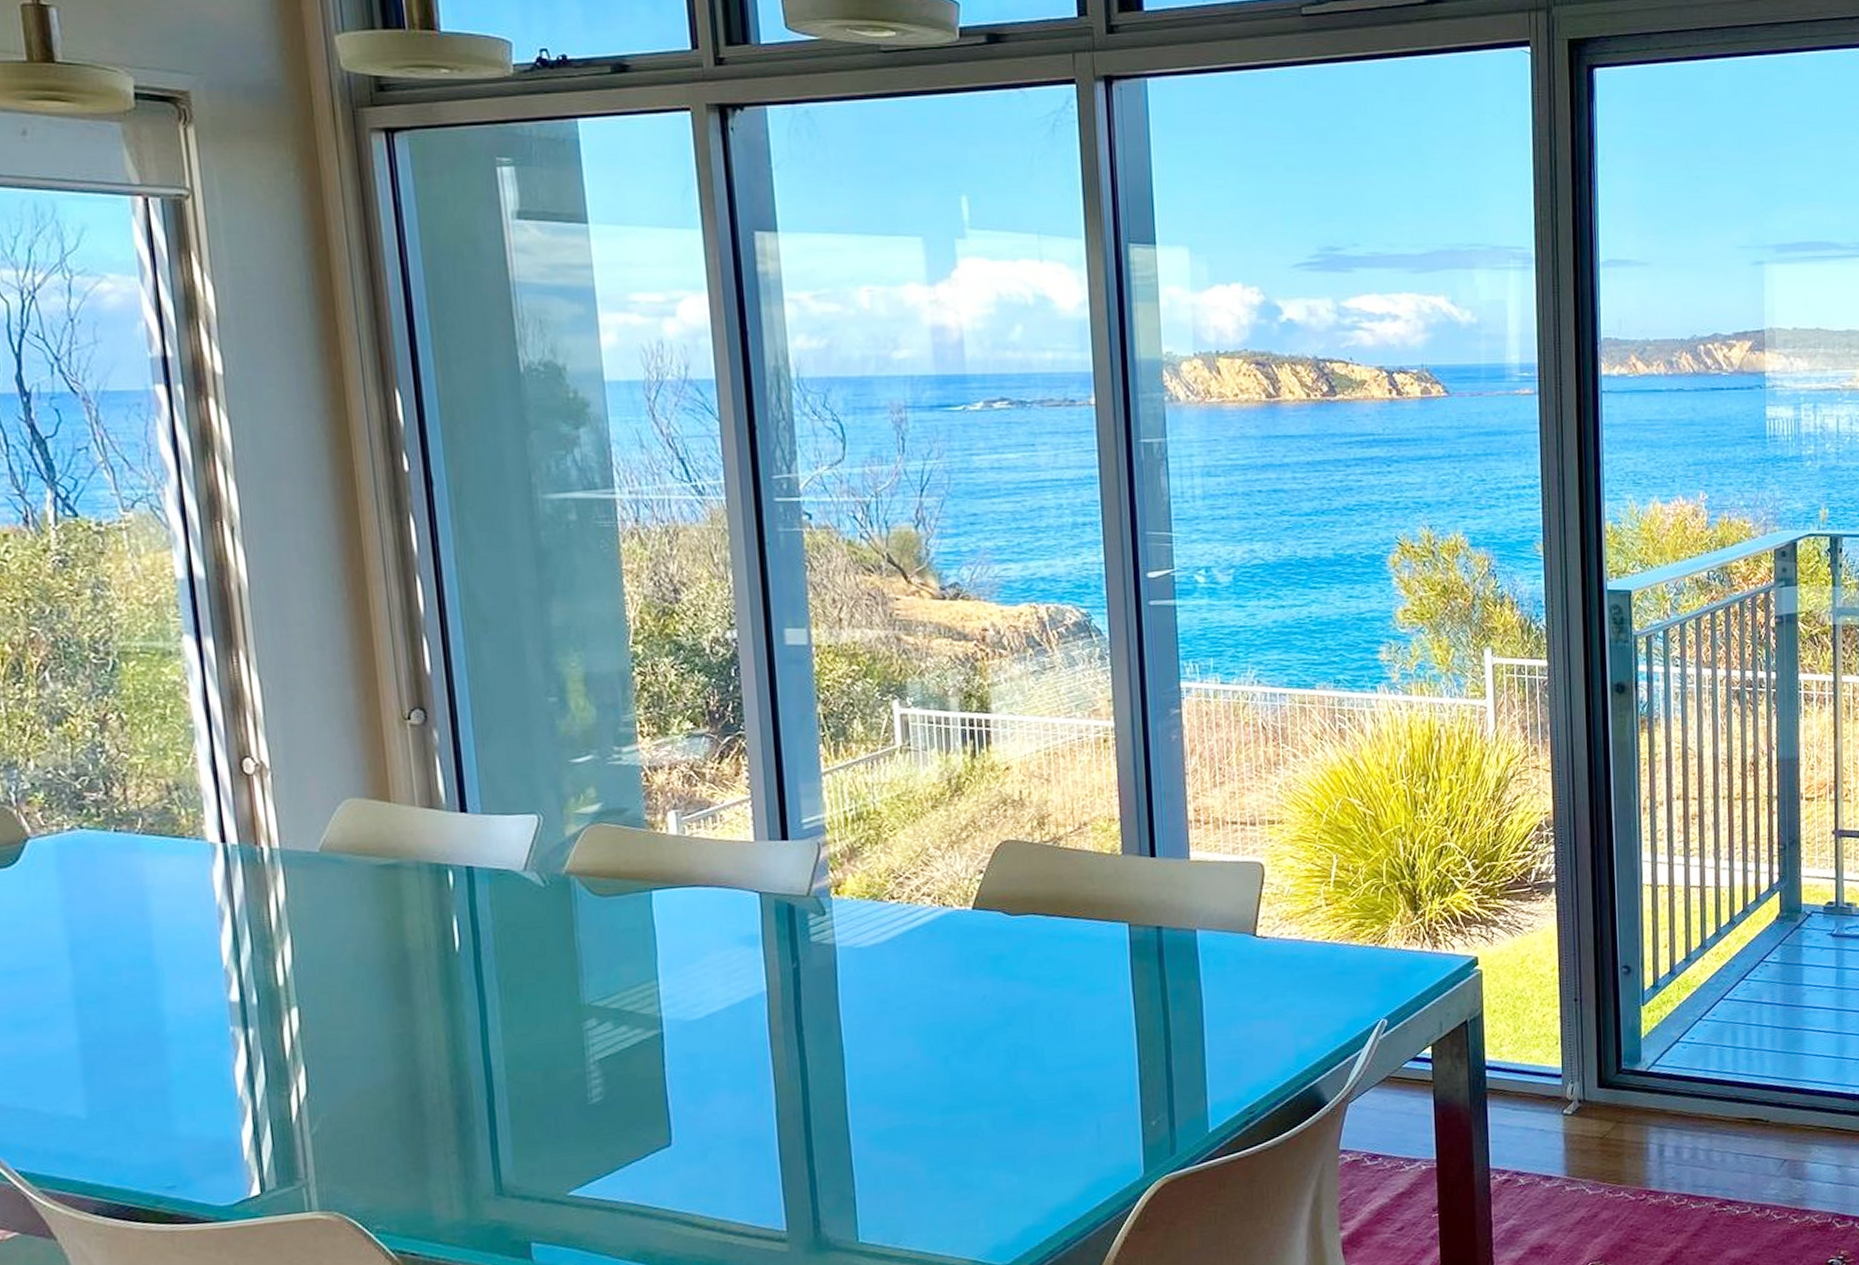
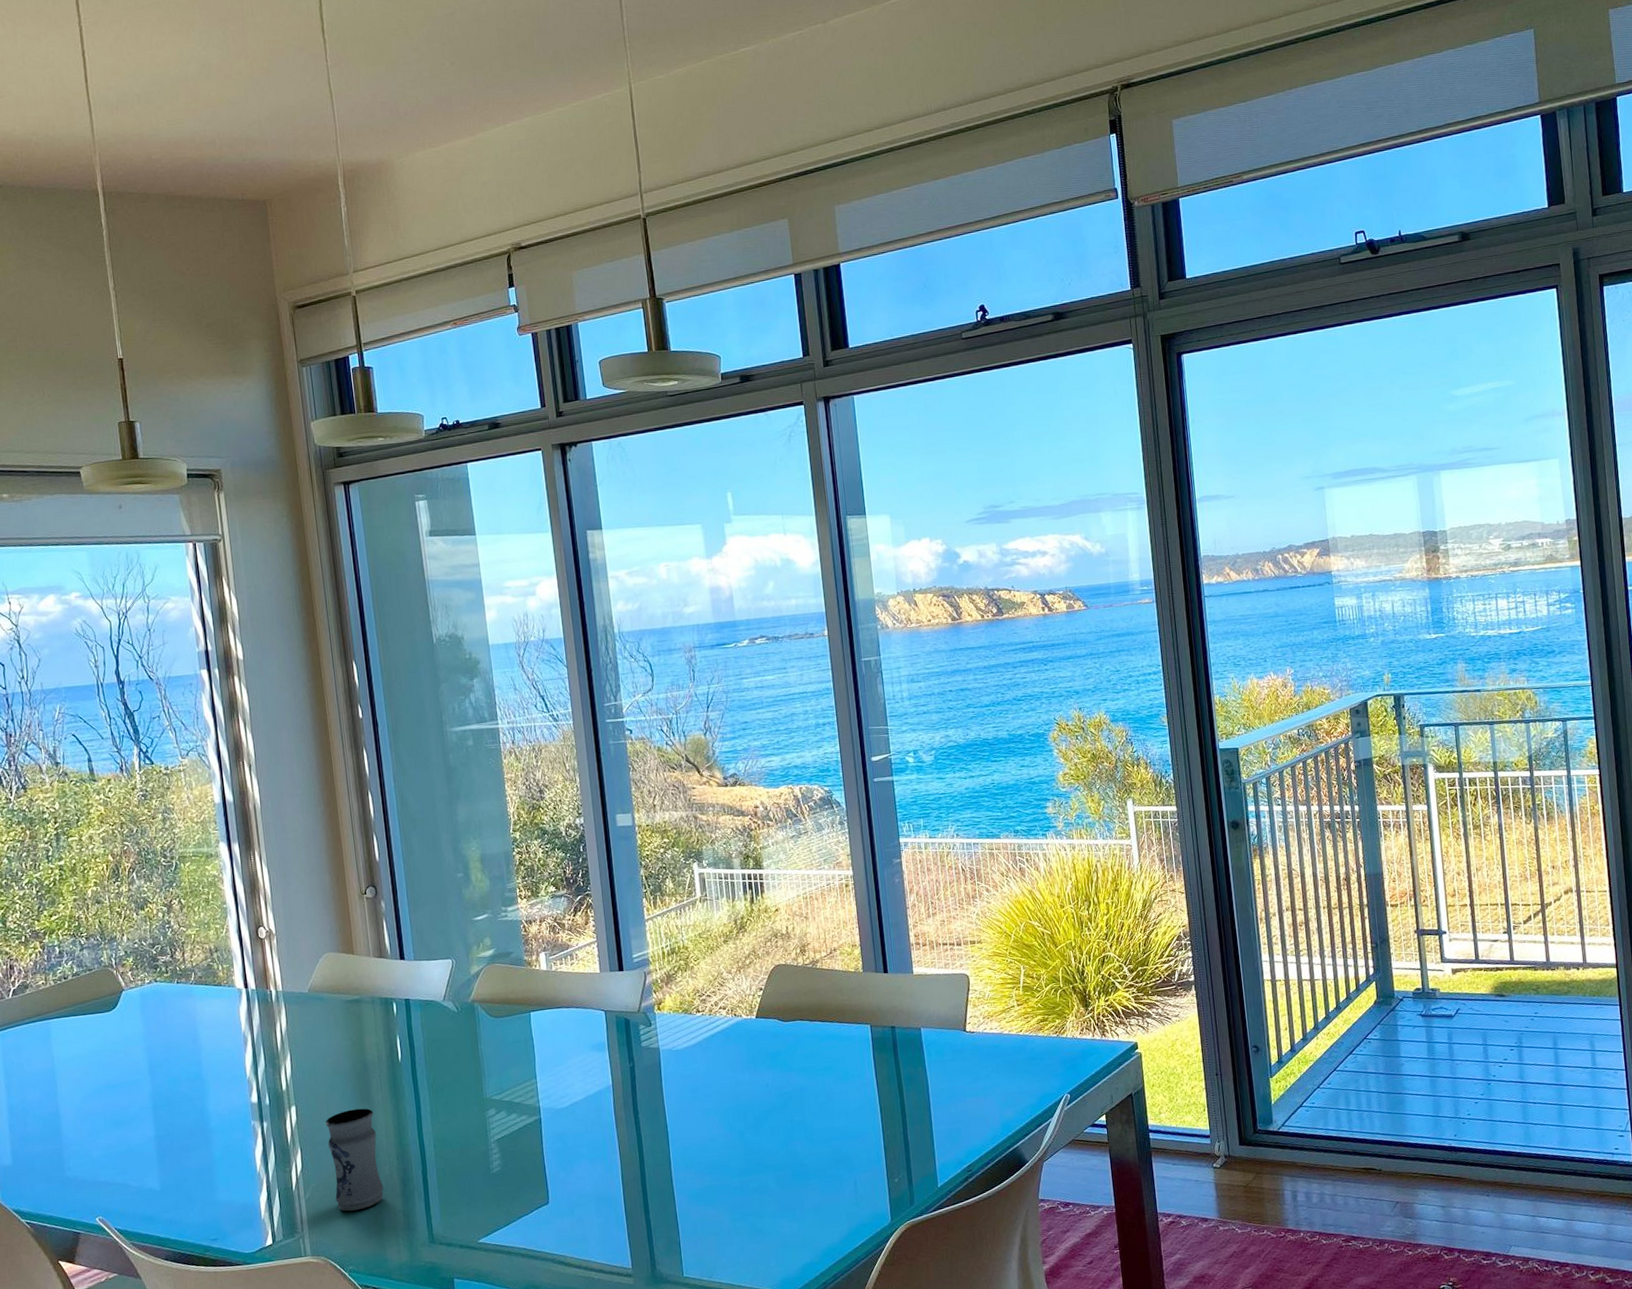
jar: none [342,1013,430,1152] -> present [325,1108,384,1212]

